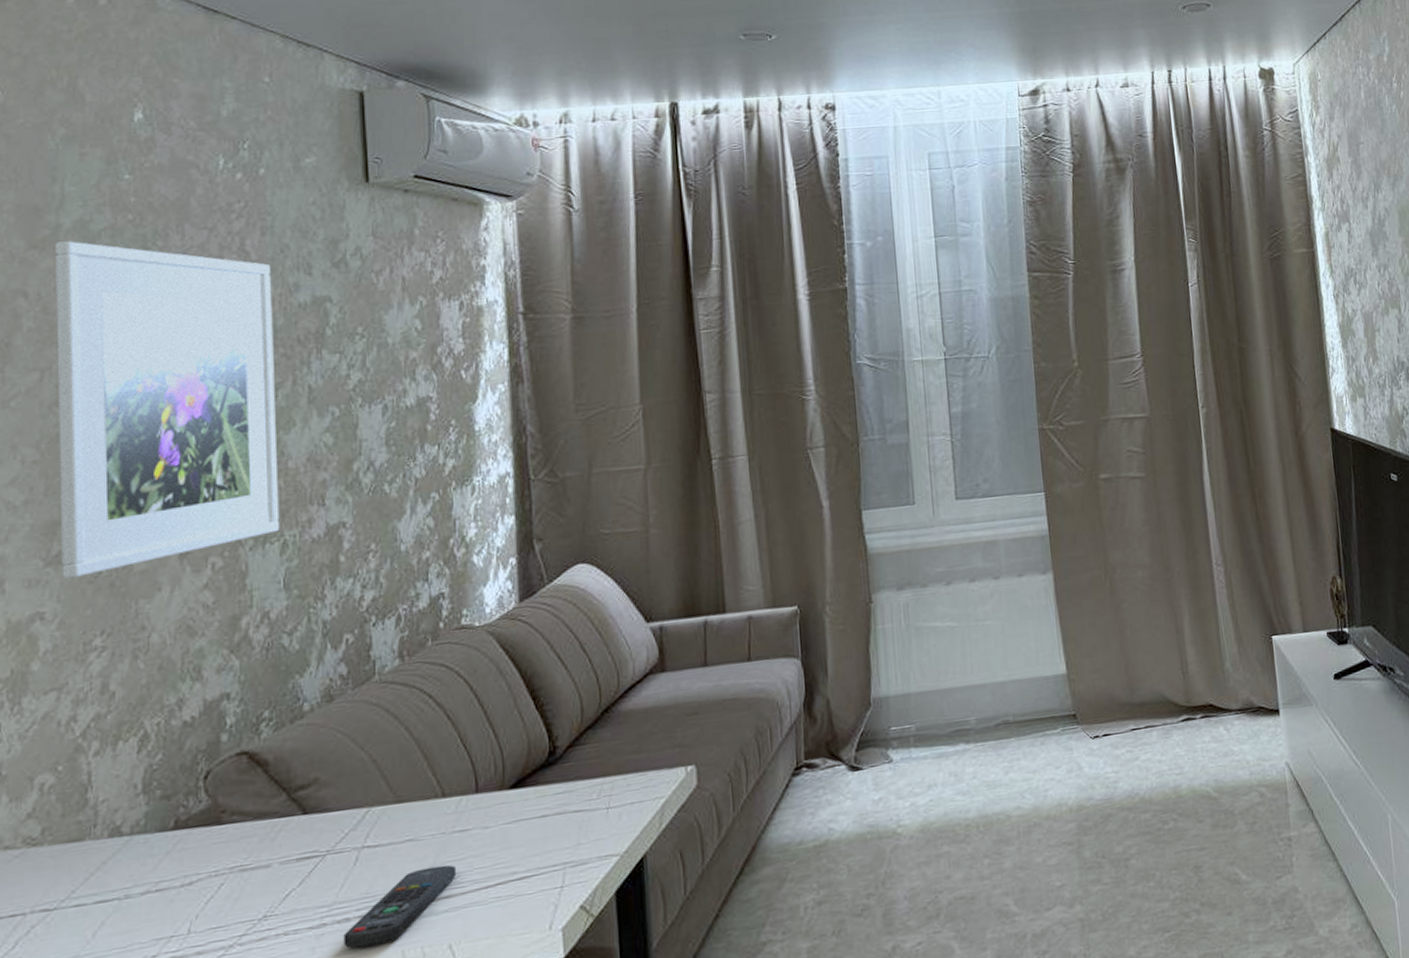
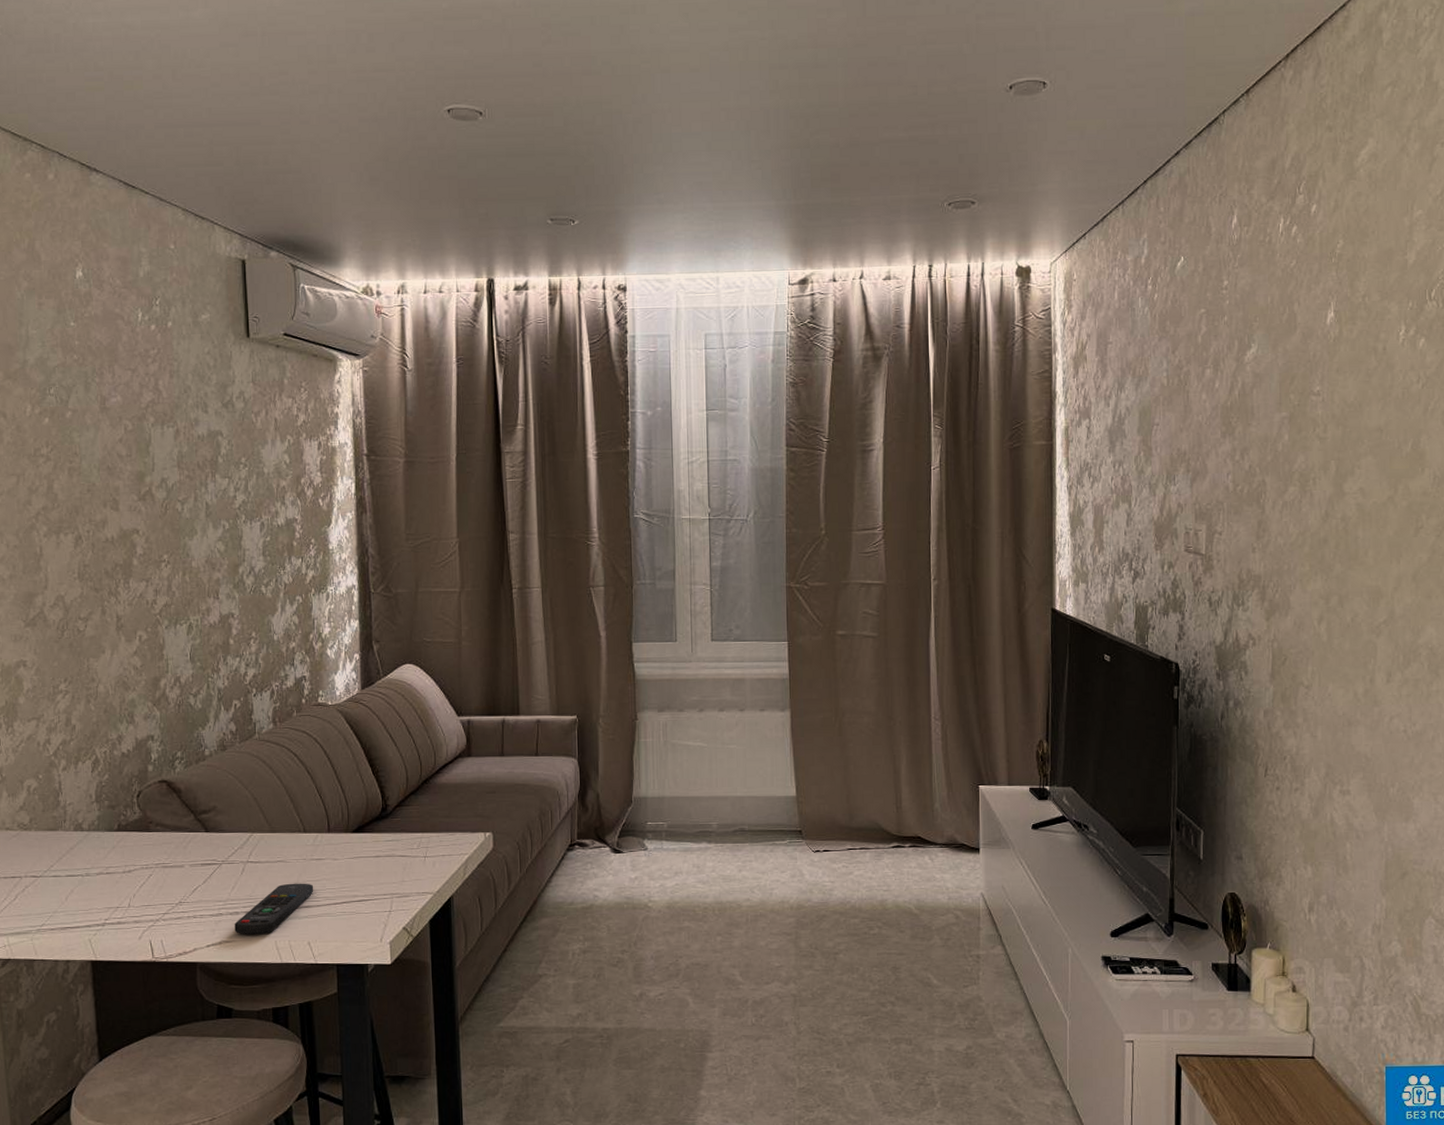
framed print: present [54,241,280,579] -> none [23,374,187,637]

